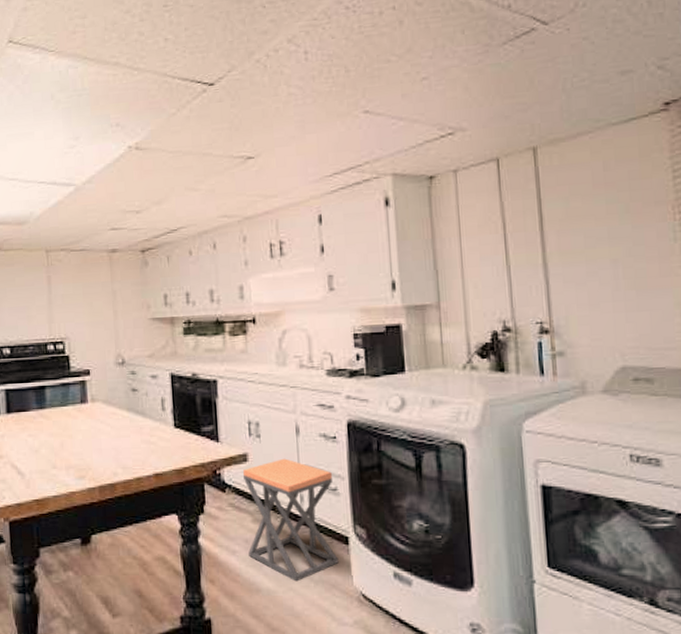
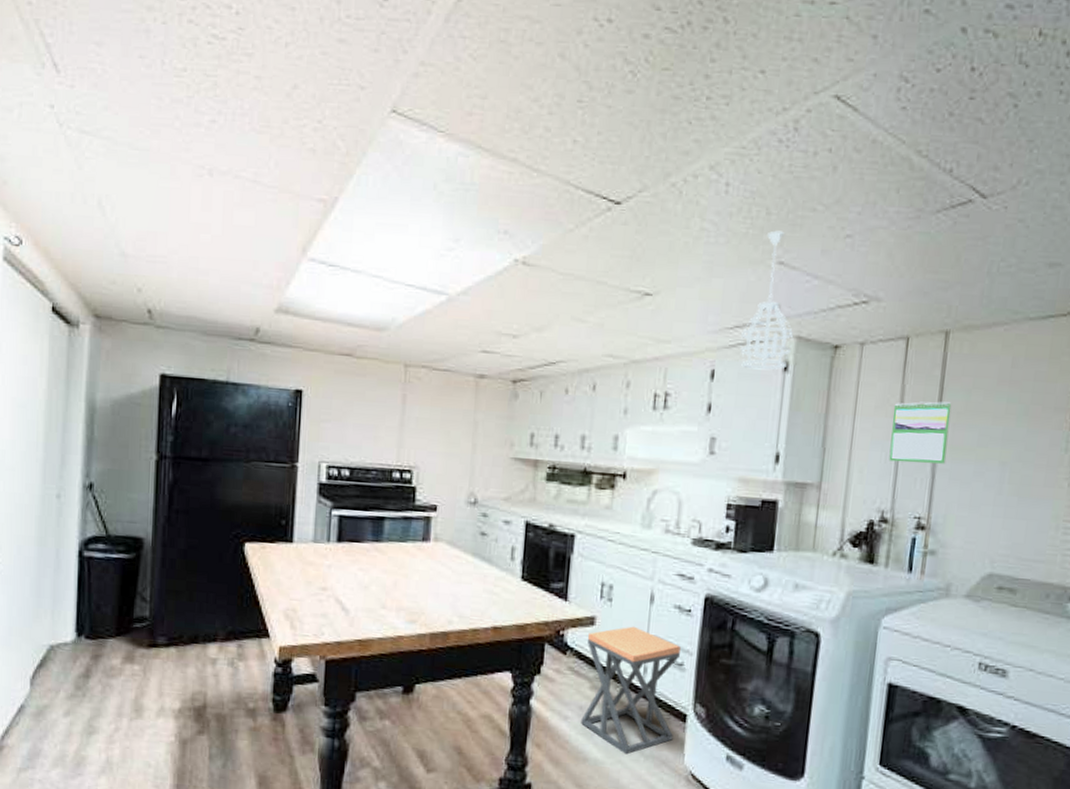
pendant light: none [341,84,390,209] -> present [740,230,794,370]
calendar: none [496,211,558,274] -> present [889,401,952,464]

